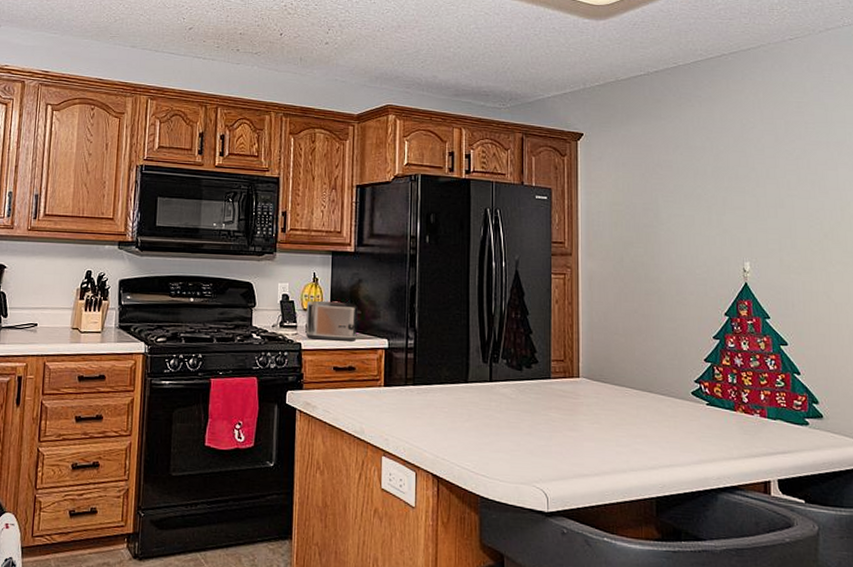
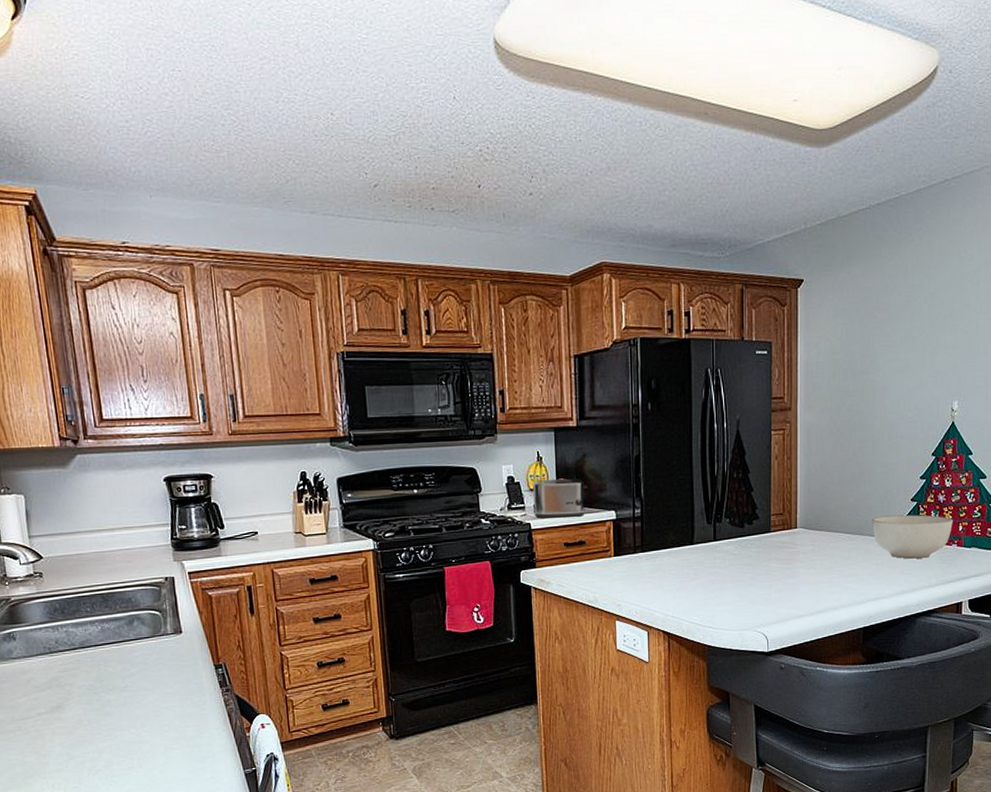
bowl: none [661,374,754,426] -> present [871,514,954,559]

